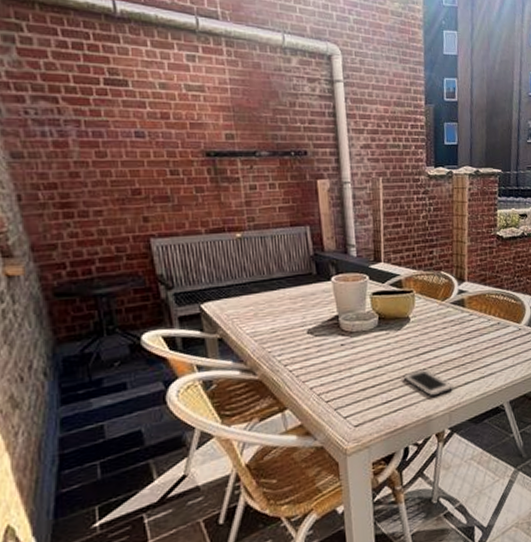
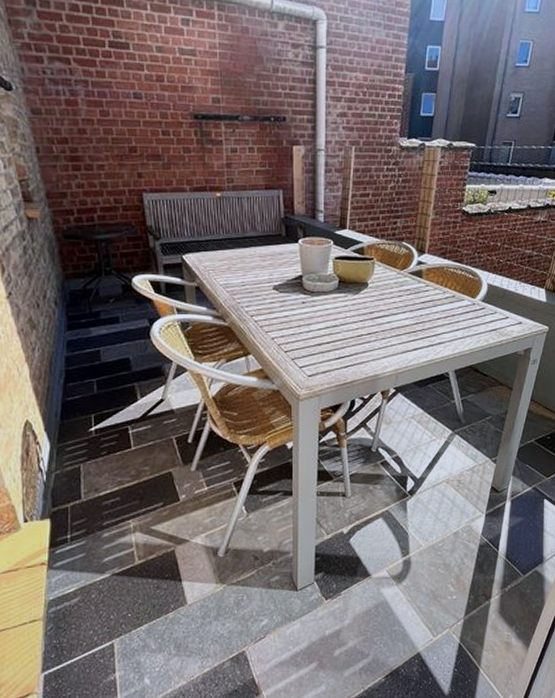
cell phone: present [403,369,454,397] -> none [356,332,403,357]

